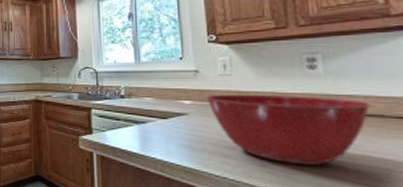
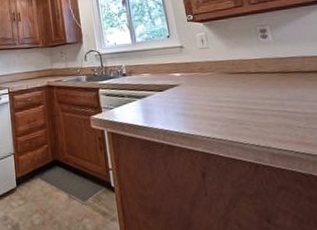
mixing bowl: present [206,94,372,165] -> none [191,60,308,119]

